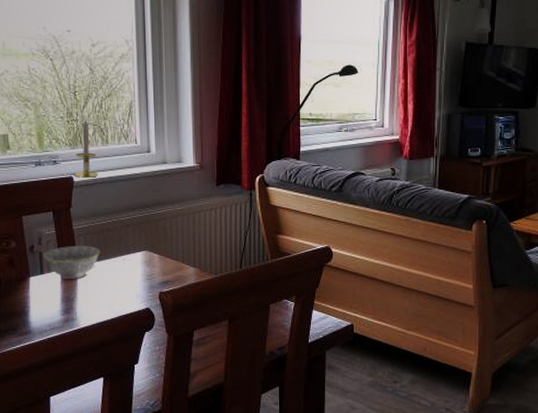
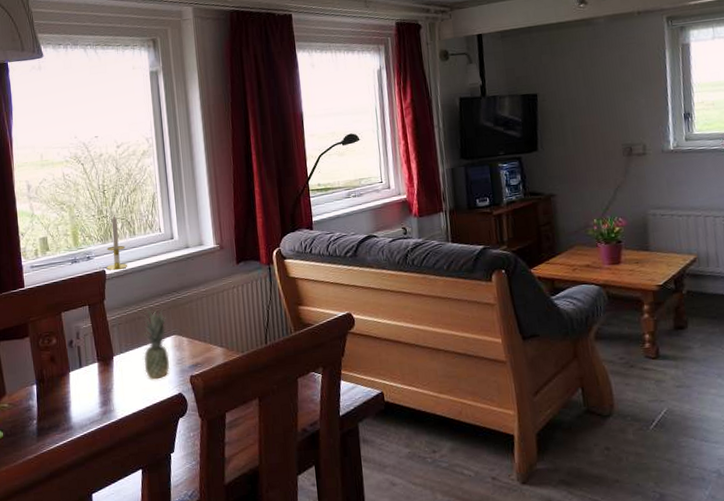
bowl: present [42,245,101,279] -> none [81,335,133,371]
fruit: none [111,223,139,292] -> present [143,309,170,379]

